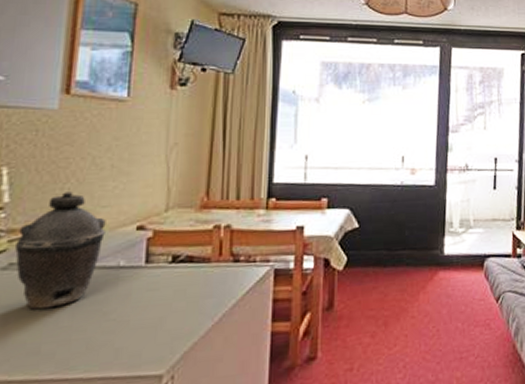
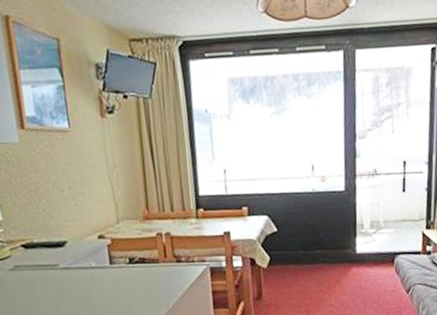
kettle: present [15,192,106,310] -> none [15,210,76,299]

